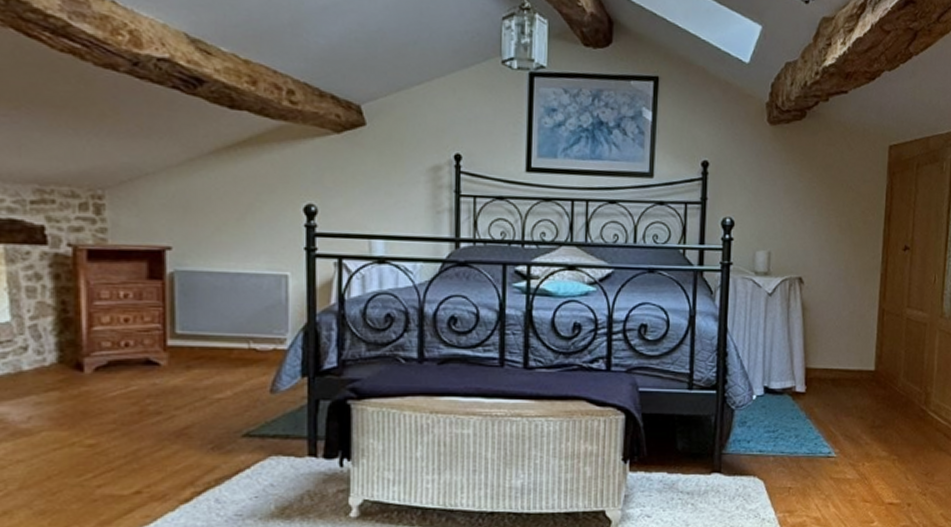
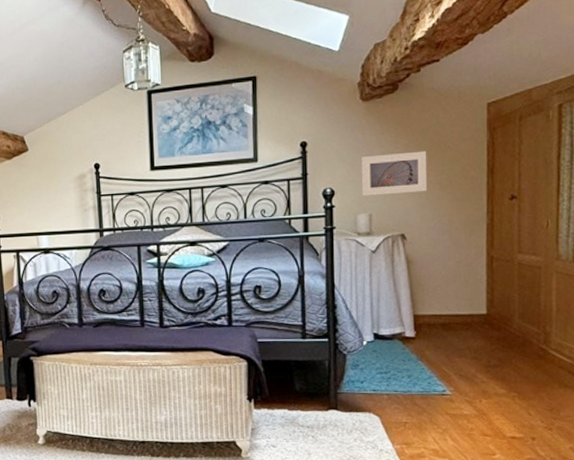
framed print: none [763,186,830,233] -> present [362,151,428,196]

